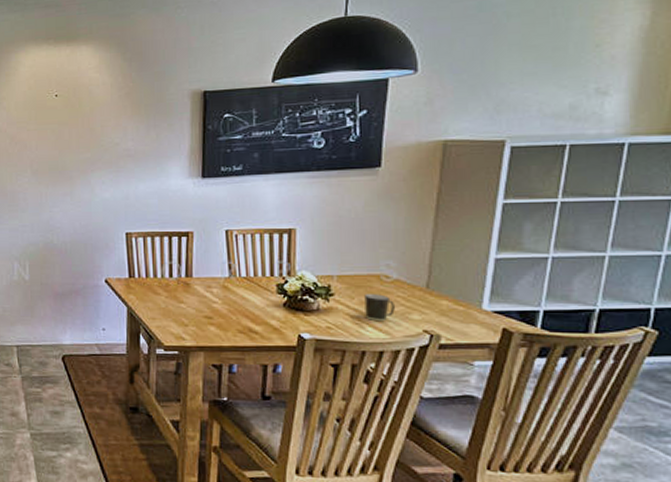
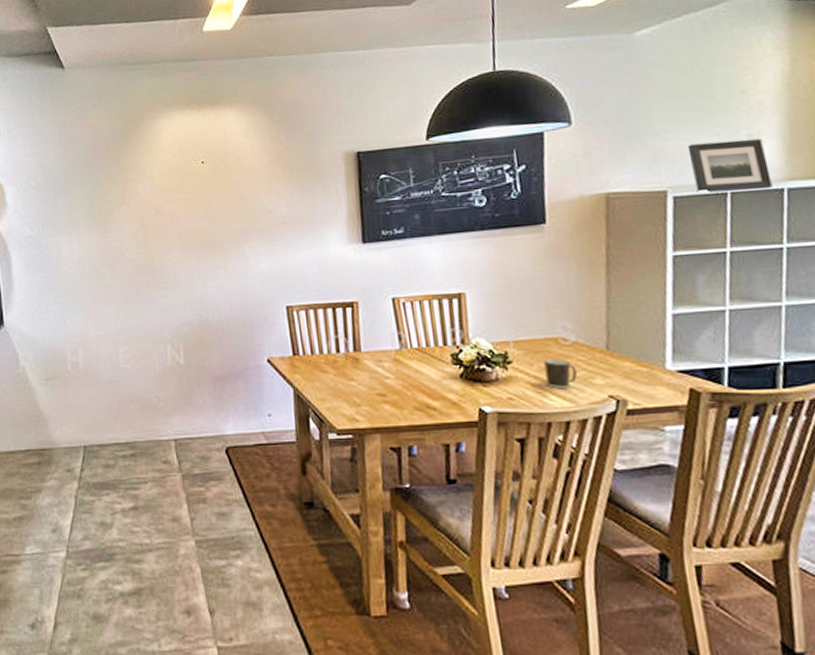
picture frame: none [532,92,614,144] -> present [687,138,773,193]

